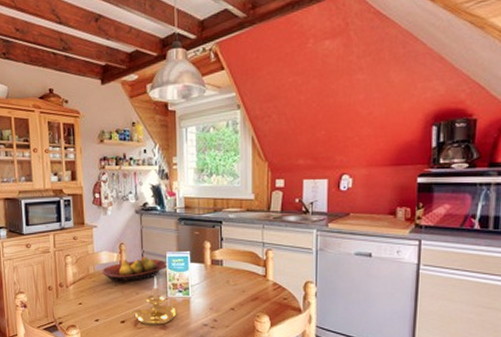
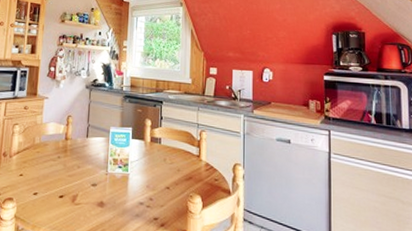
fruit bowl: present [102,257,168,283] -> none [47,130,111,156]
candle holder: present [130,276,177,326] -> none [70,150,115,203]

